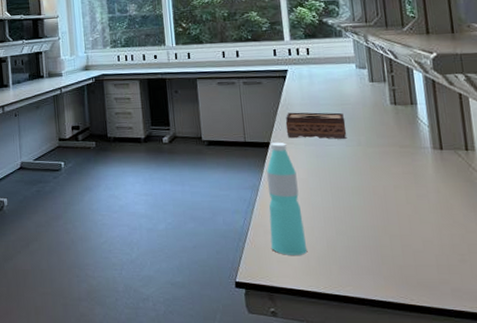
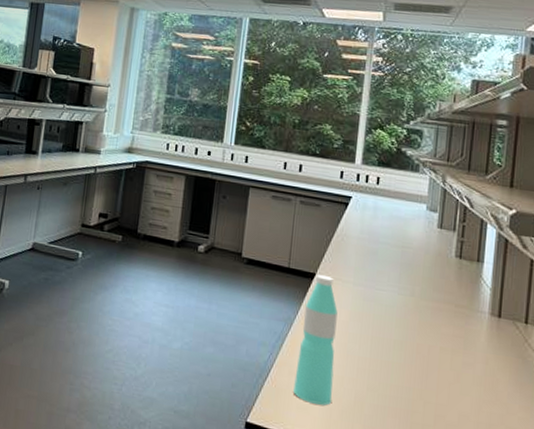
tissue box: present [285,112,347,139] -> none [336,244,403,286]

